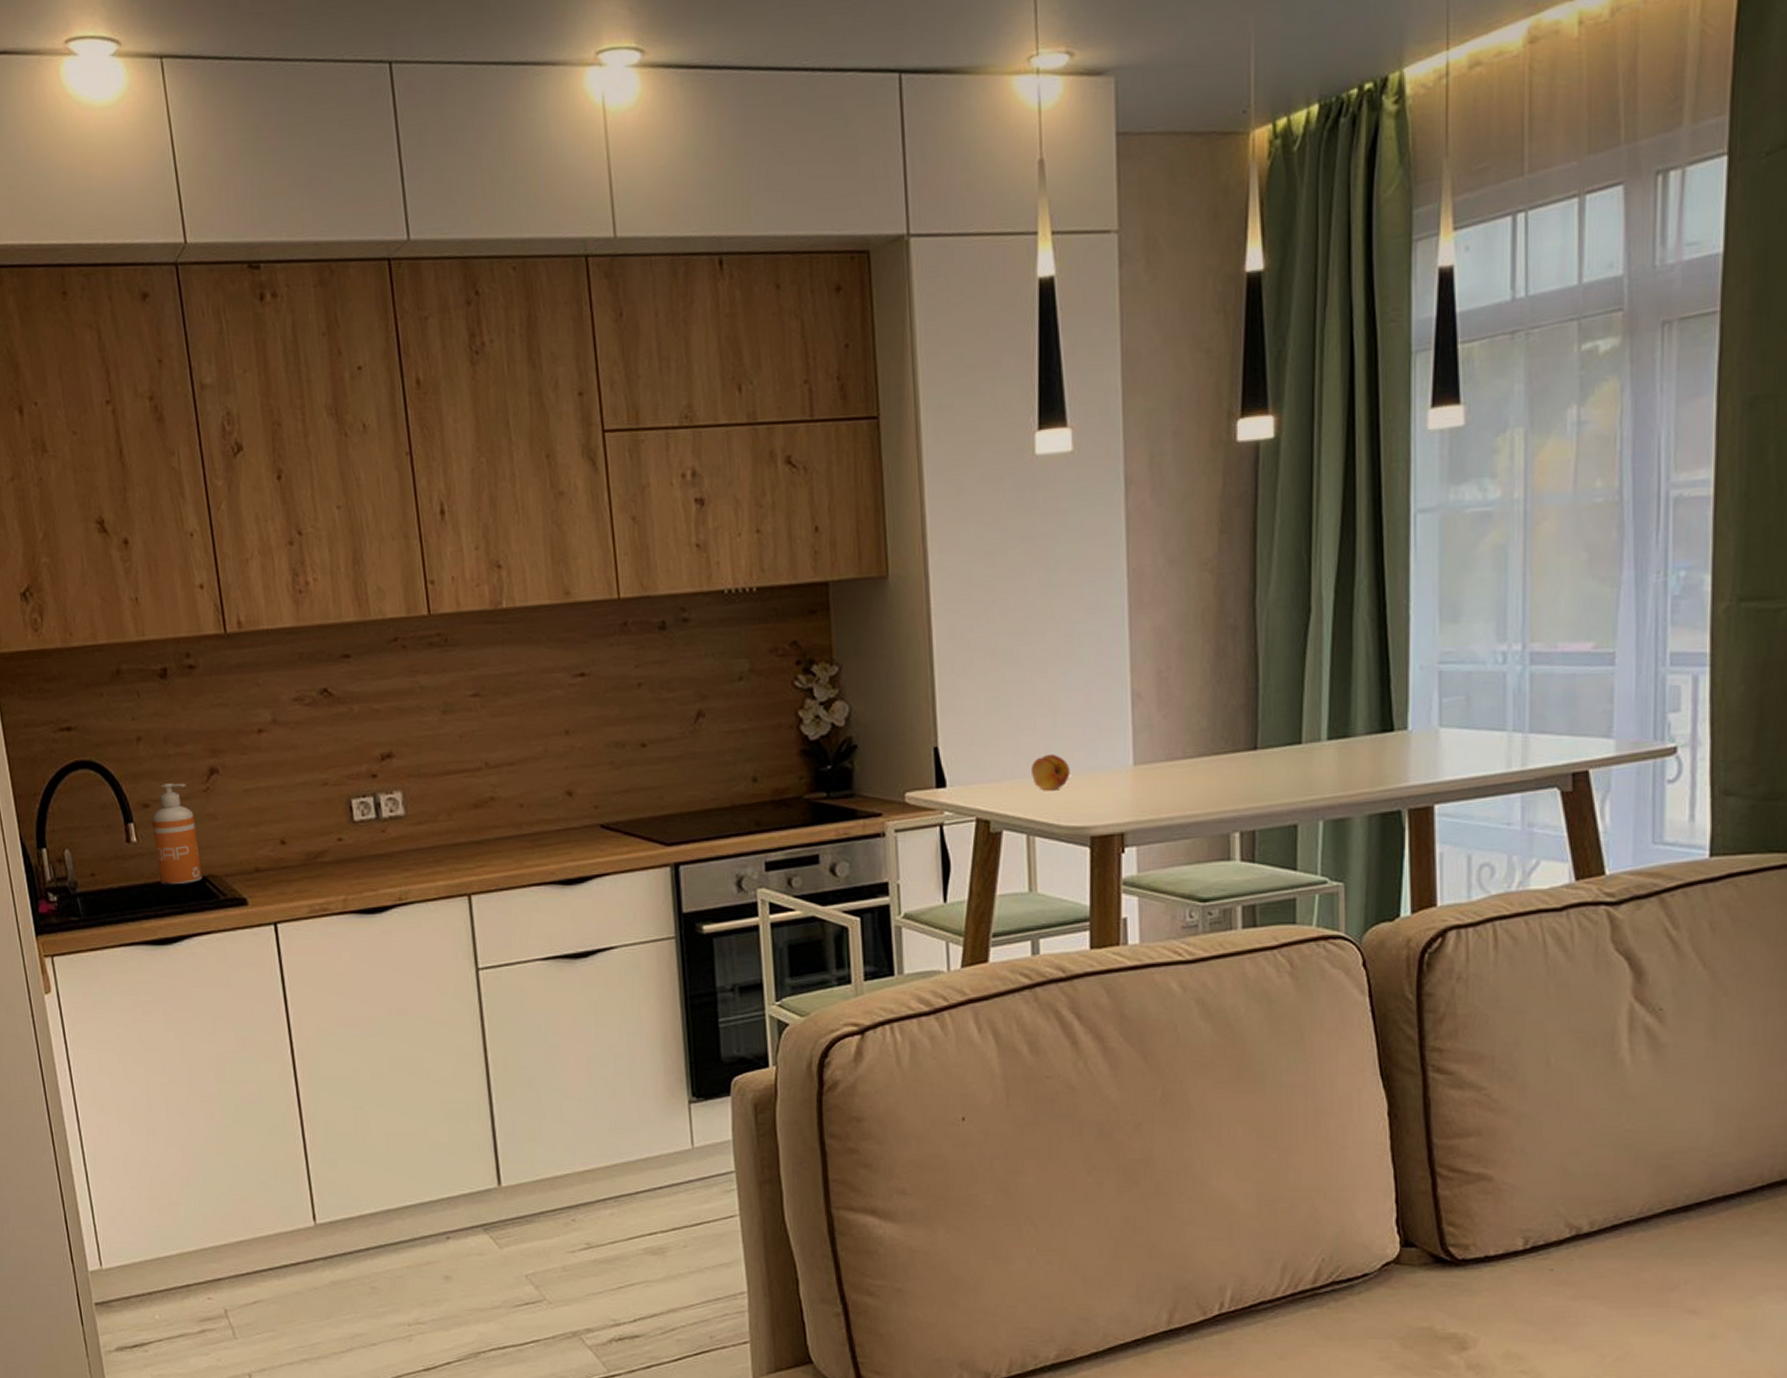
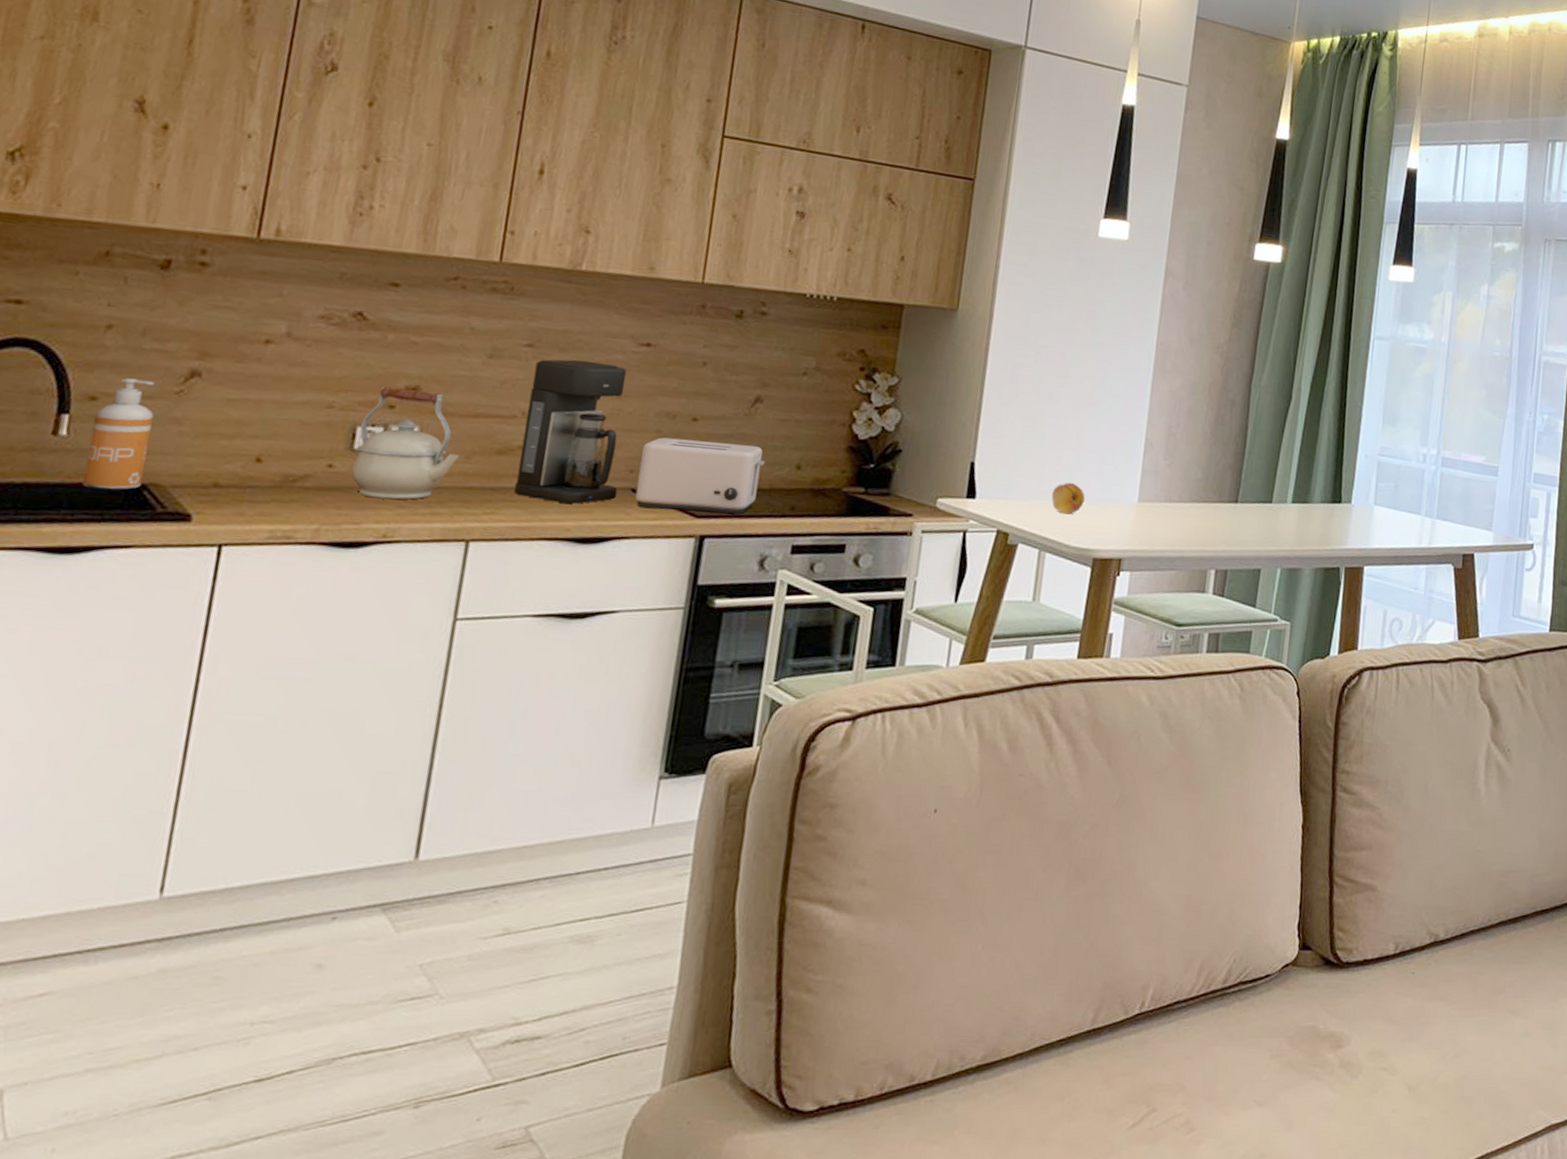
kettle: none [353,756,442,865] -> present [351,386,459,500]
coffee maker: none [485,701,589,848] -> present [514,359,627,505]
toaster: none [602,764,720,843] -> present [635,437,765,516]

